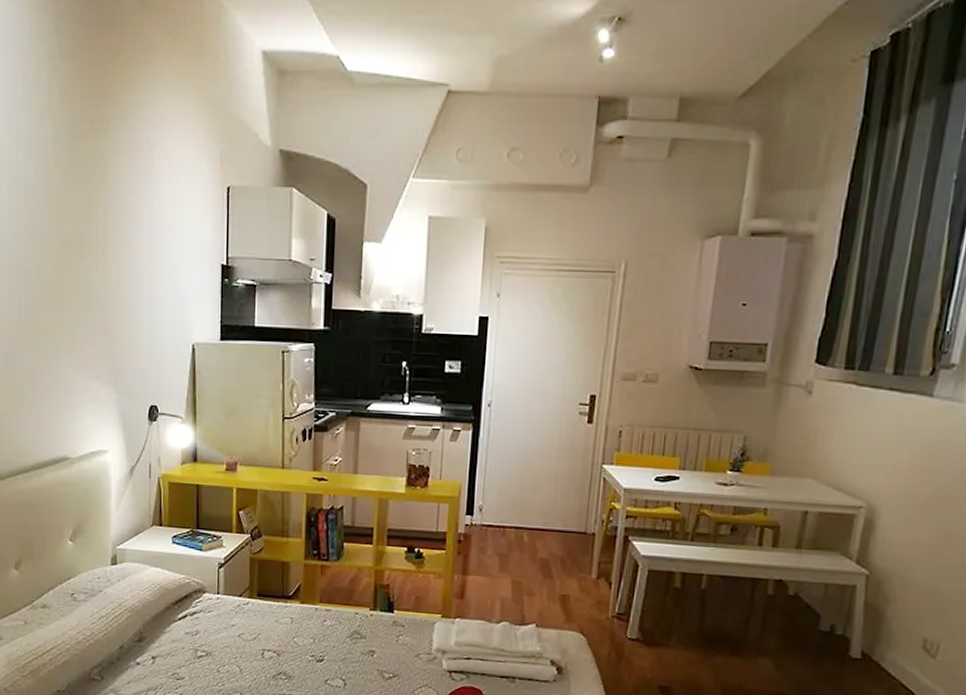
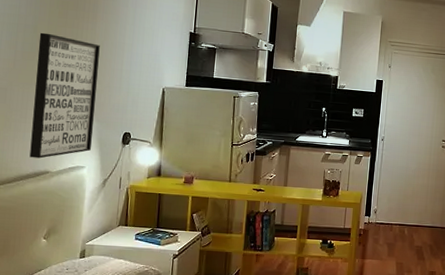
wall art: none [43,279,113,441] -> present [29,32,100,159]

